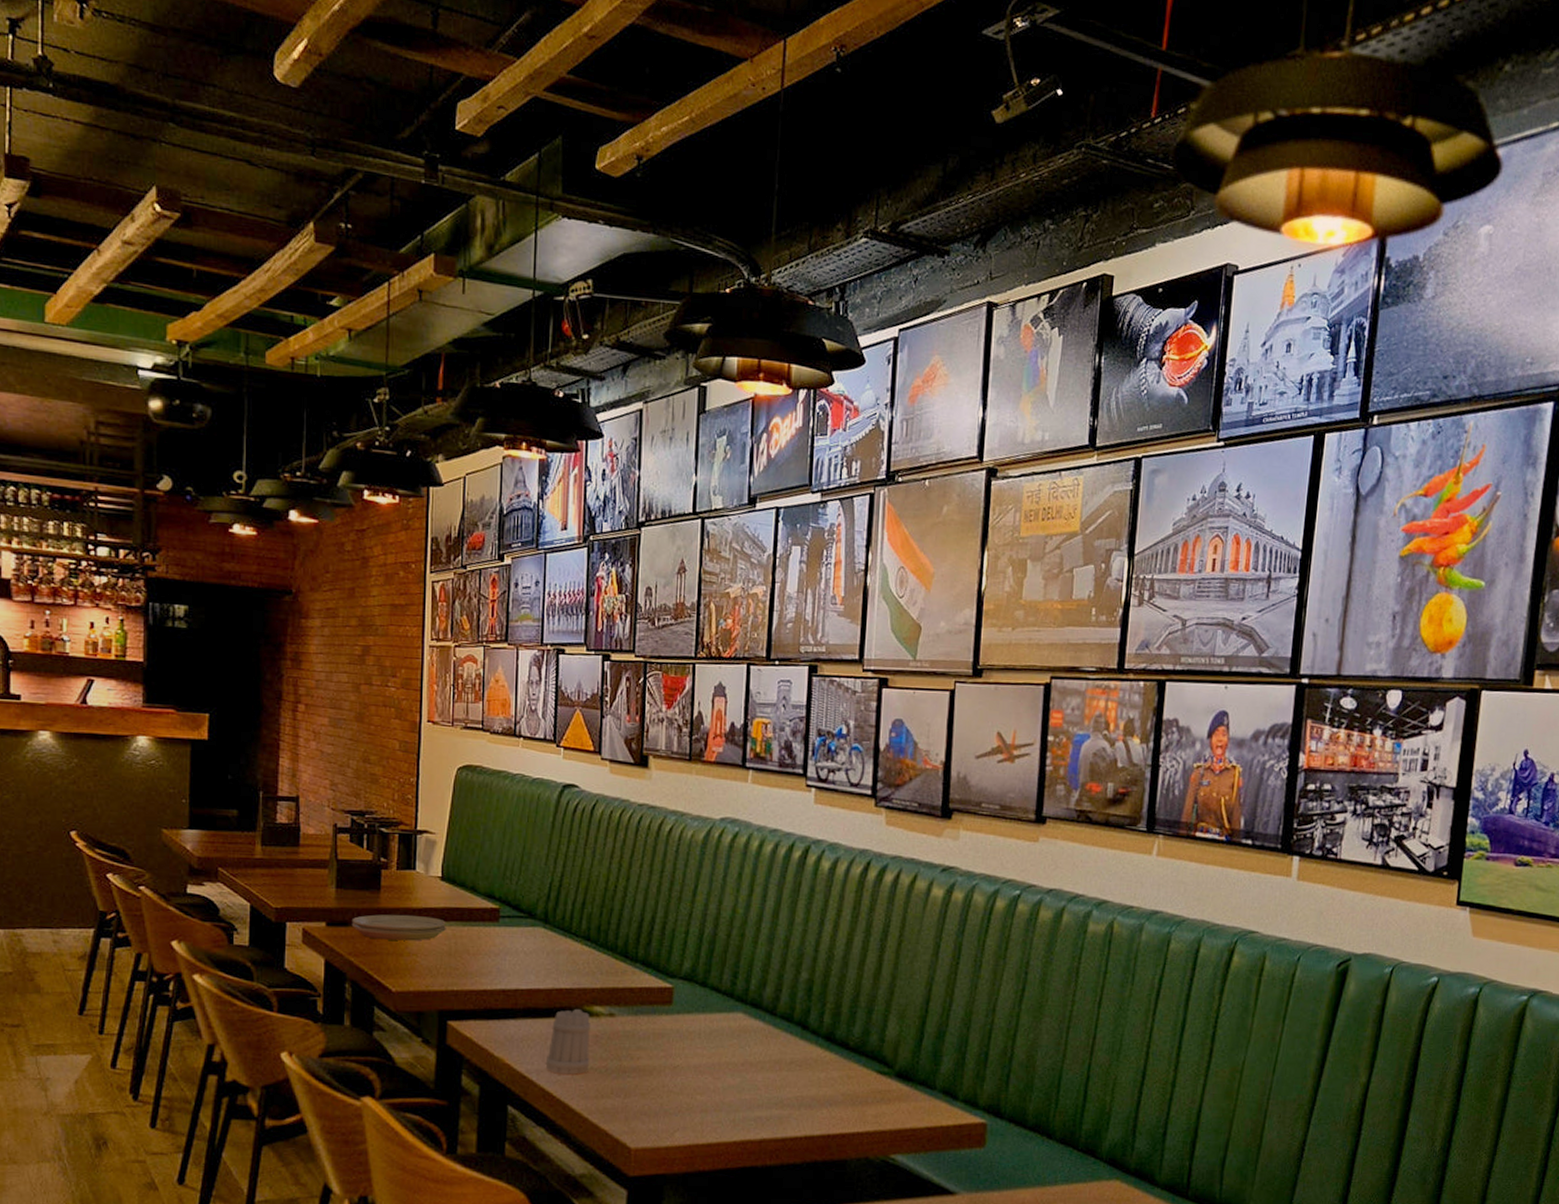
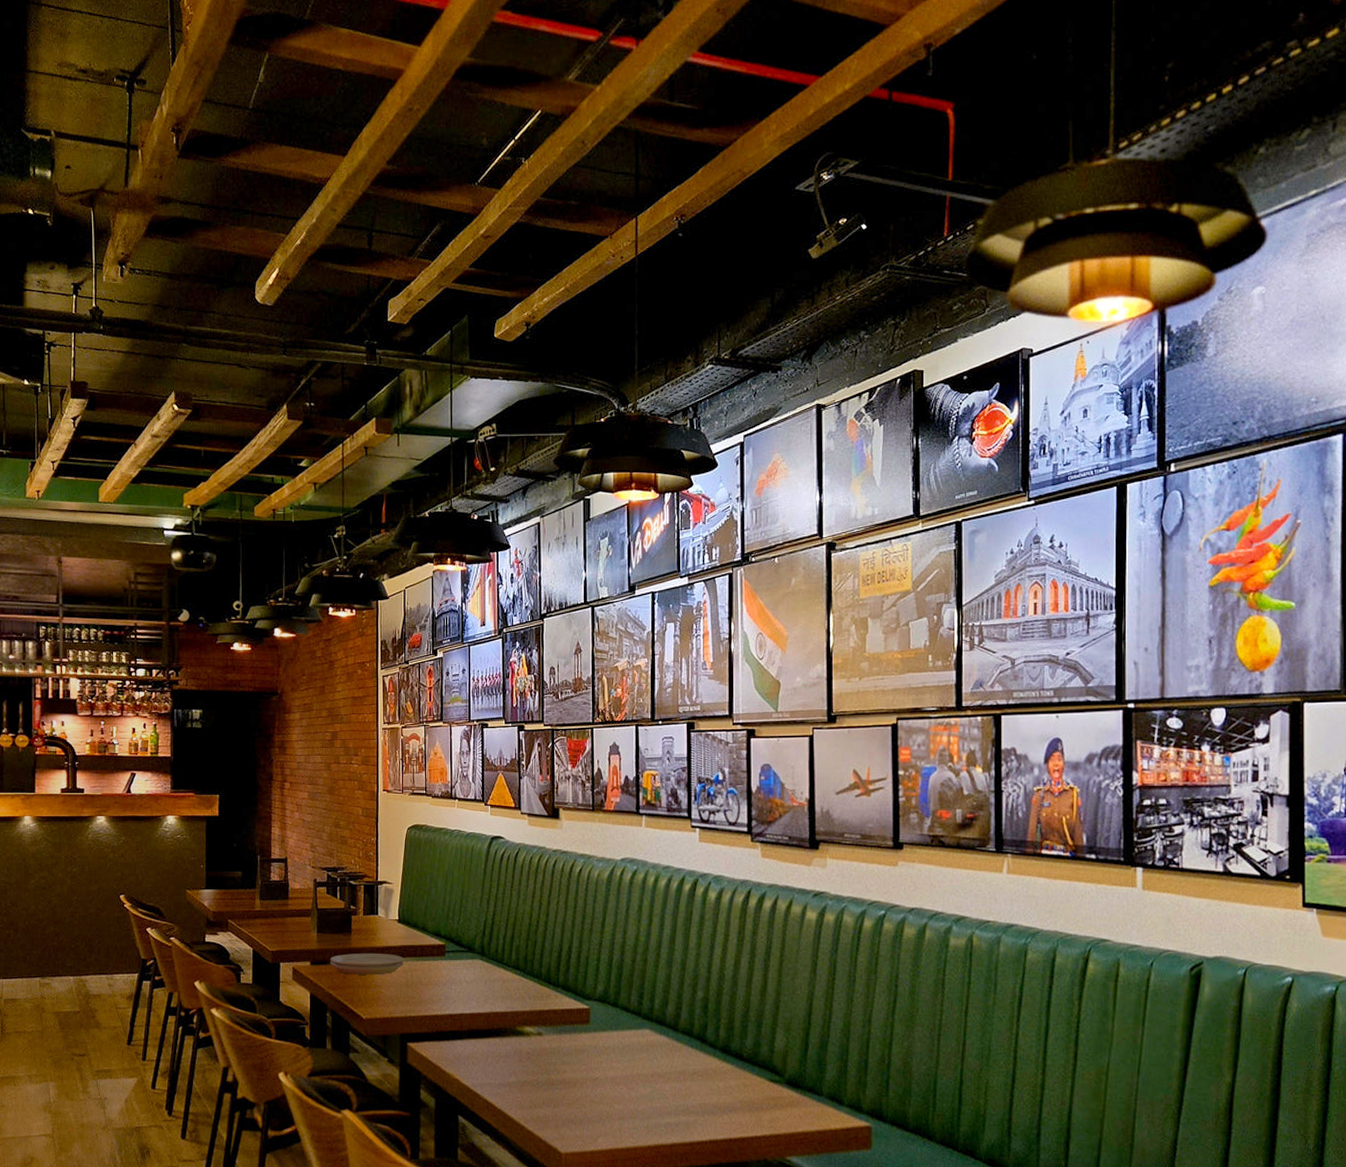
beer mug: present [545,1008,590,1075] -> none [487,1029,524,1087]

